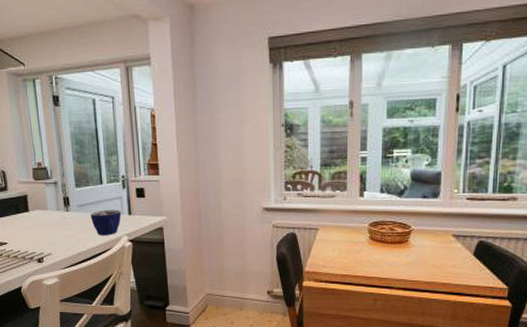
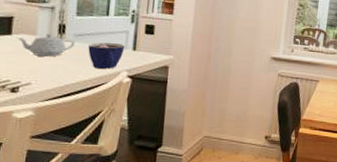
teapot: none [33,207,79,228] -> present [16,34,75,57]

